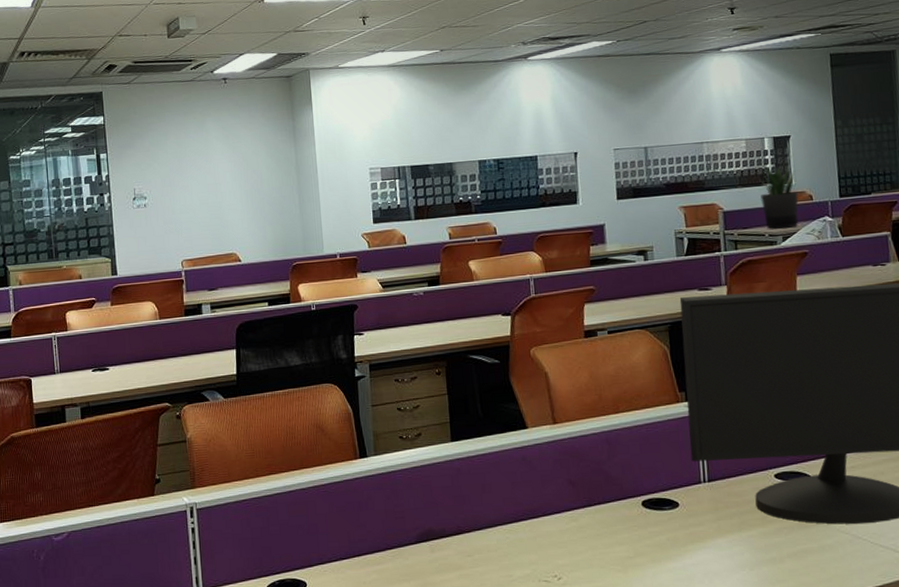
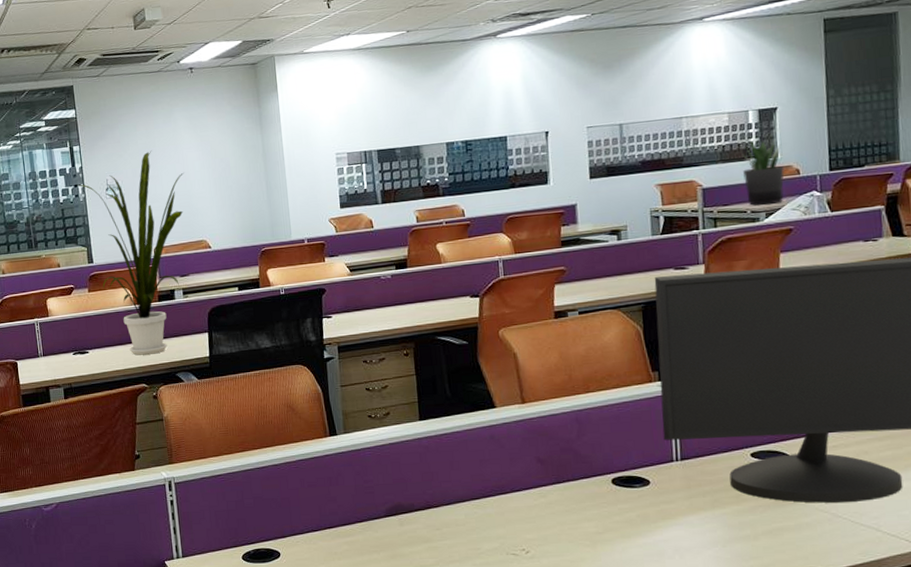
house plant: none [102,160,215,373] -> present [76,150,184,355]

